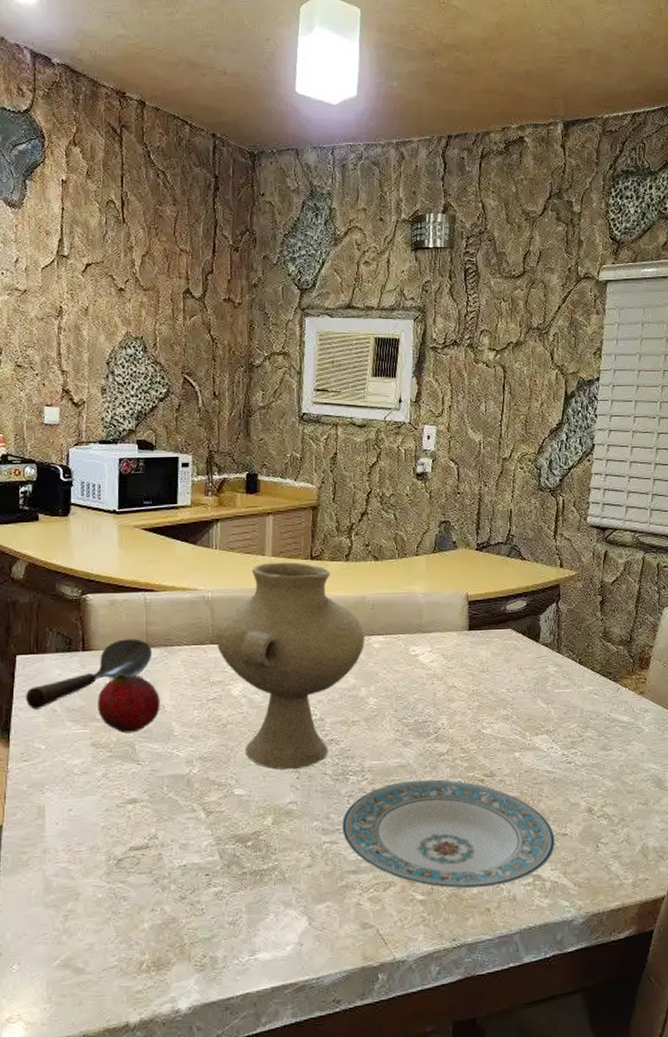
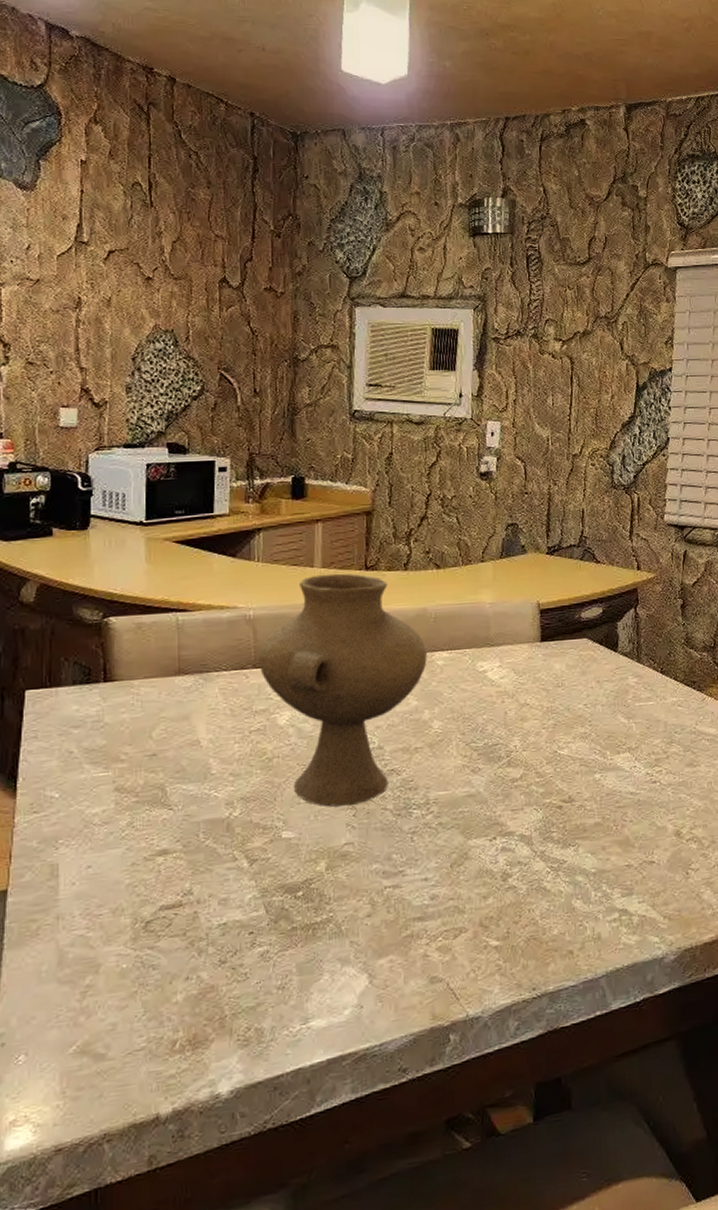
spoon: present [26,639,153,710] -> none [37,665,186,752]
fruit: present [98,673,160,733] -> none [122,706,195,775]
plate: present [342,779,555,889] -> none [406,808,642,931]

